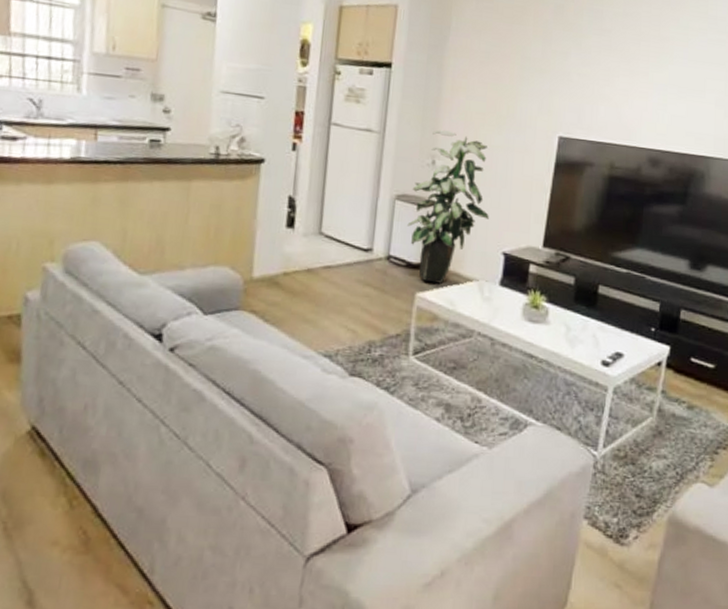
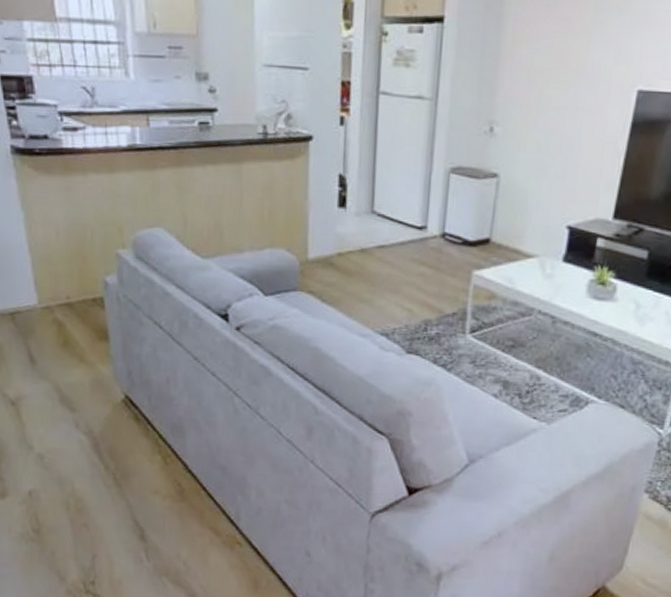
indoor plant: present [407,130,489,284] -> none [463,92,553,261]

